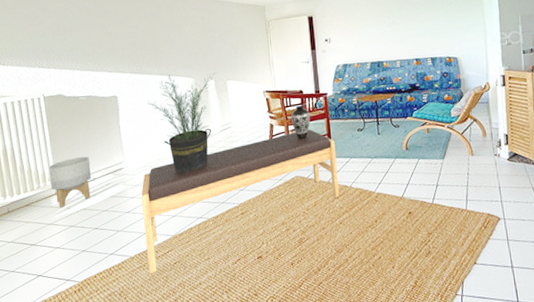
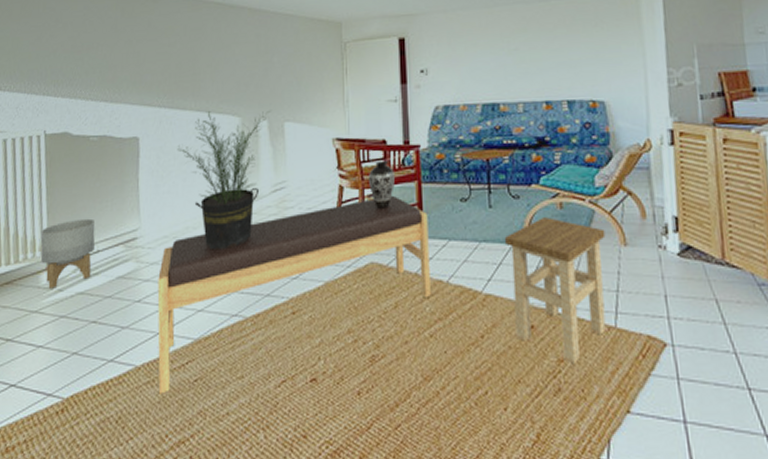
stool: none [390,139,460,235] -> present [505,217,606,364]

